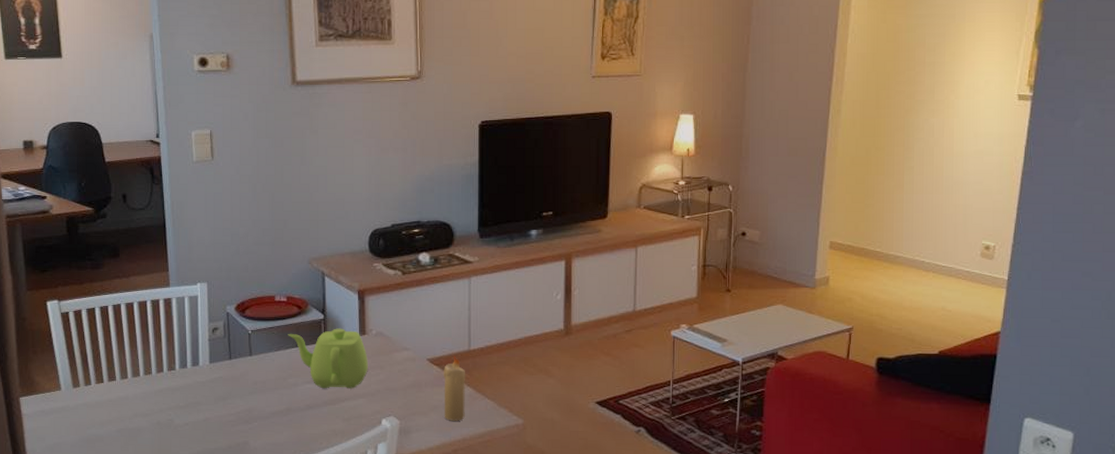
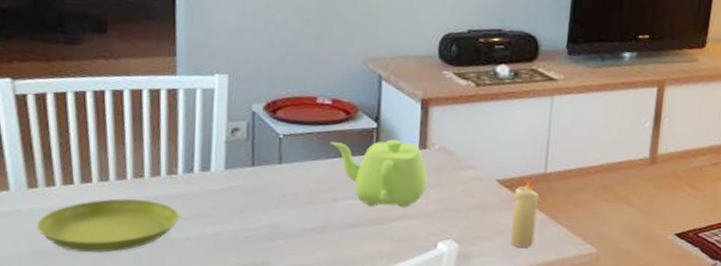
saucer: none [80,392,179,438] -> present [36,198,179,253]

